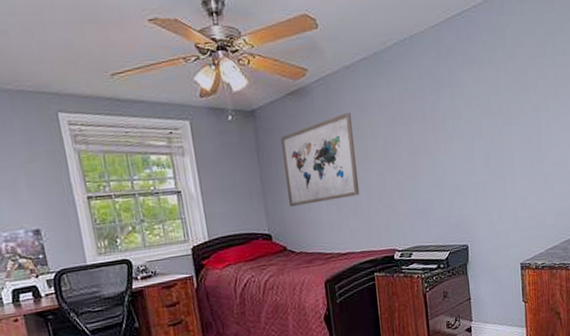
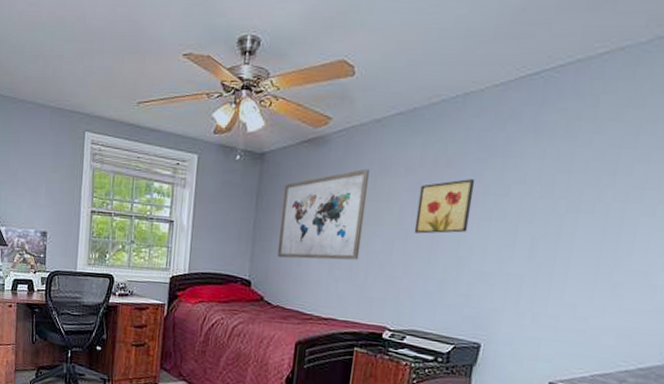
wall art: none [394,109,438,163] -> present [414,179,476,234]

